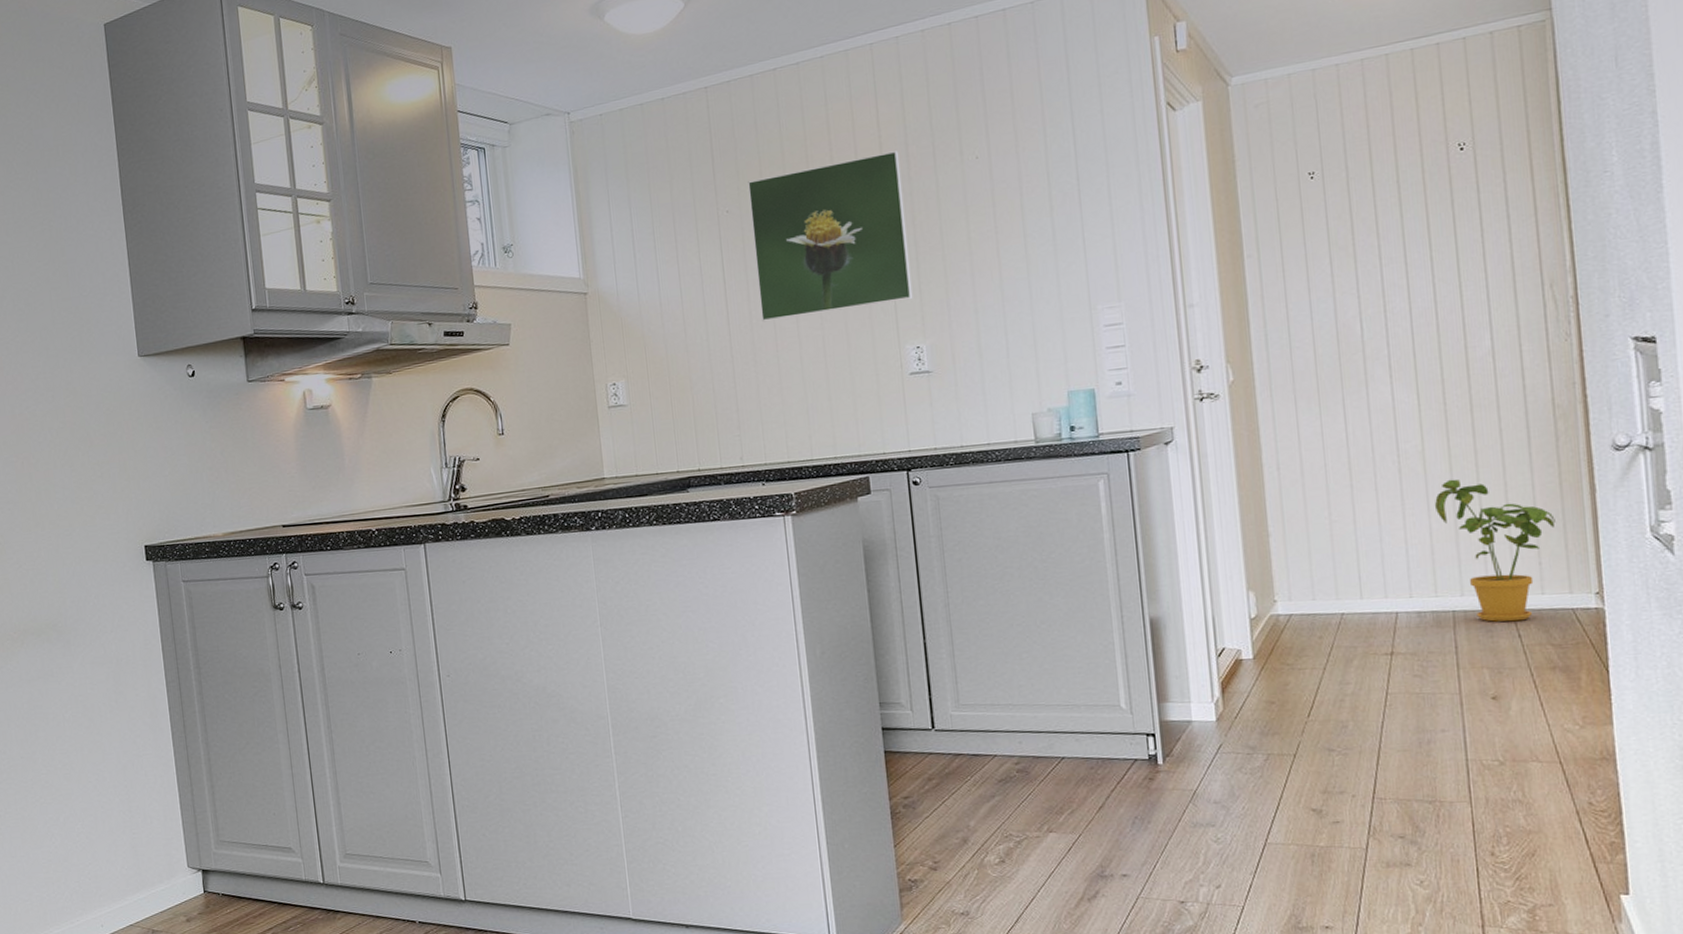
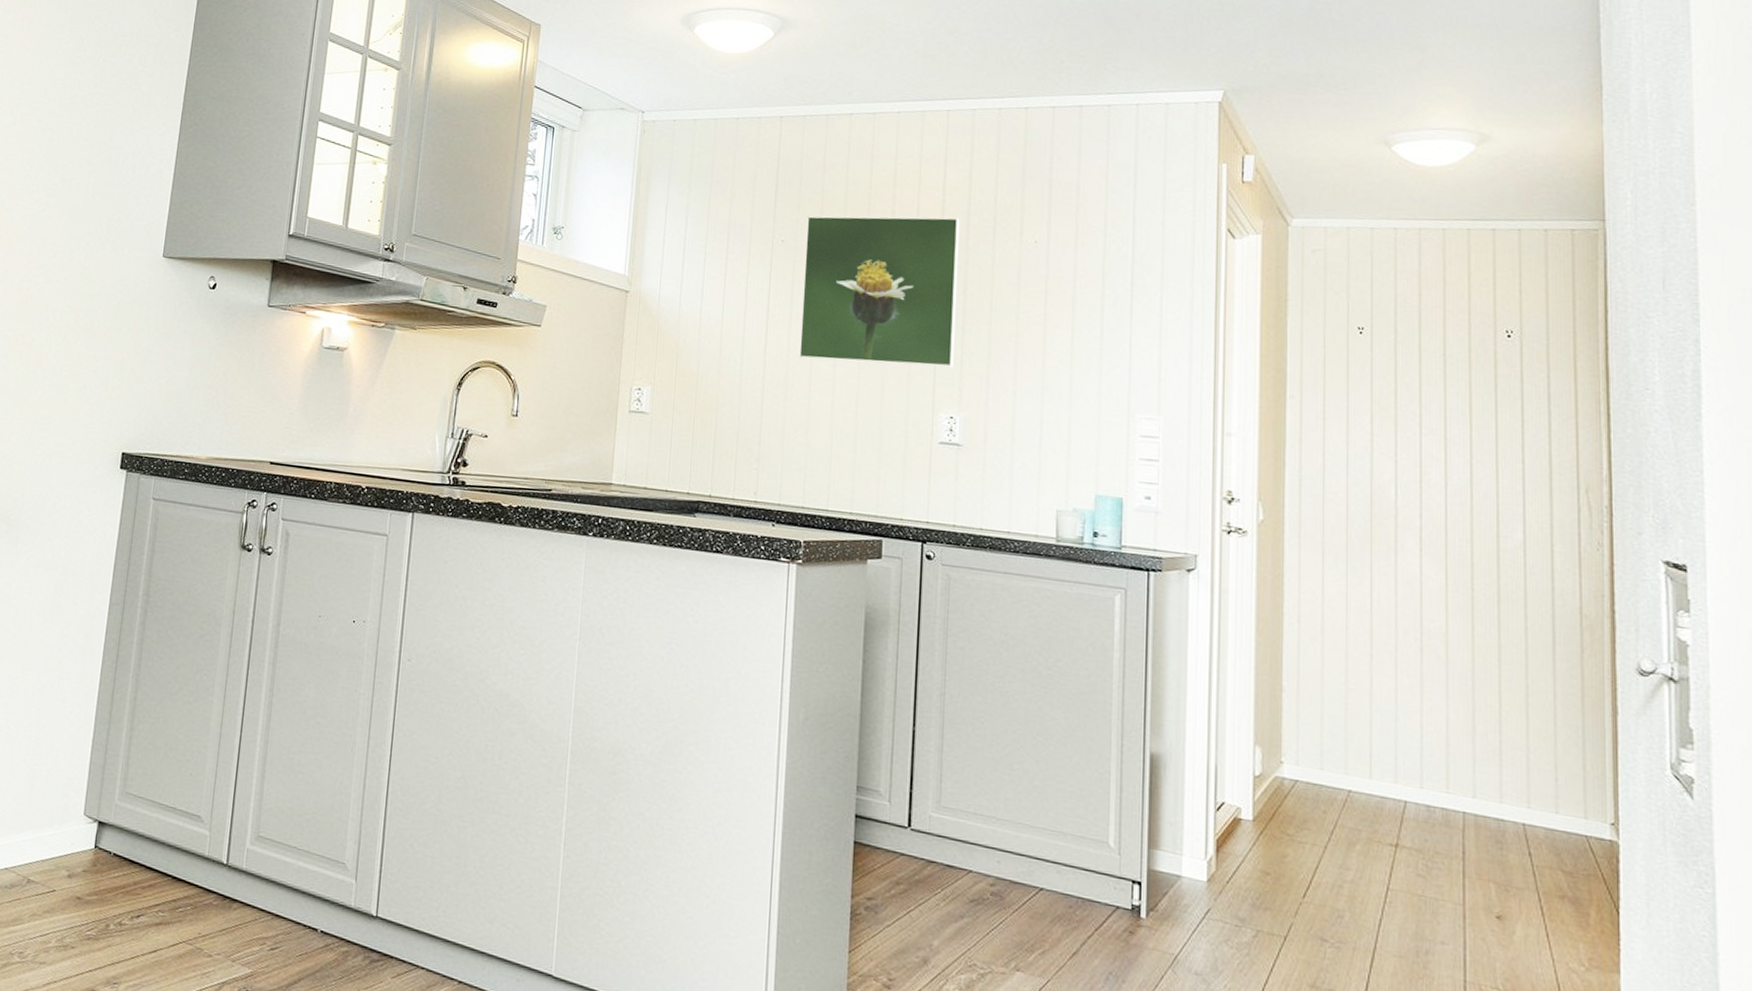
house plant: present [1434,479,1556,622] -> none [1453,669,1575,838]

